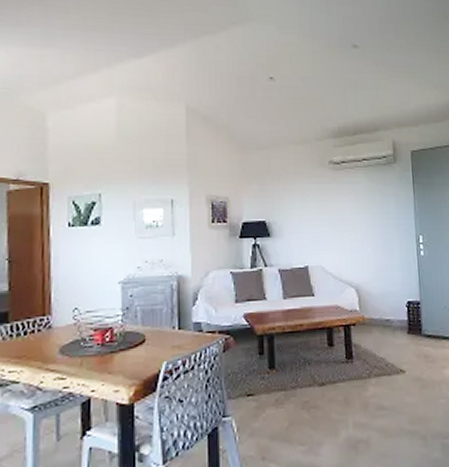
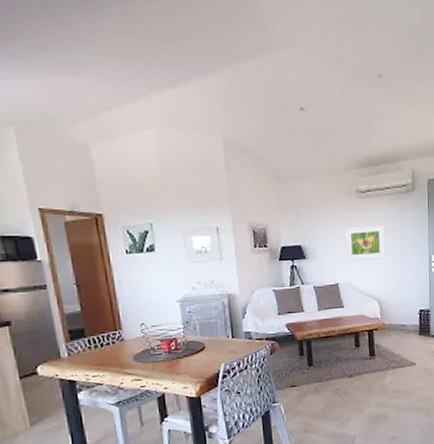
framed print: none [317,199,365,239] -> present [346,224,386,260]

